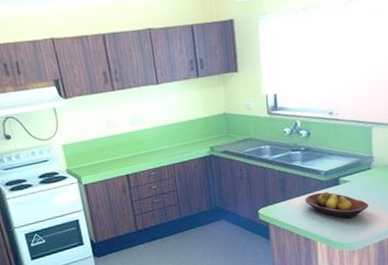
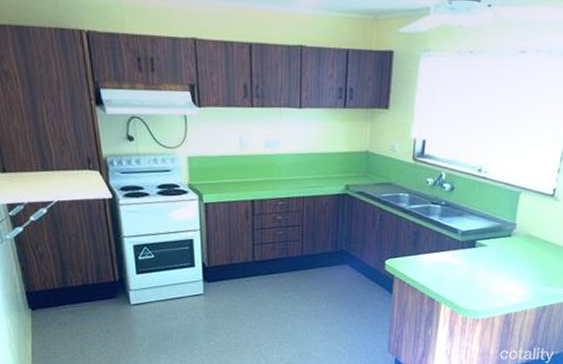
fruit bowl: present [305,191,369,219] -> none [436,252,502,285]

